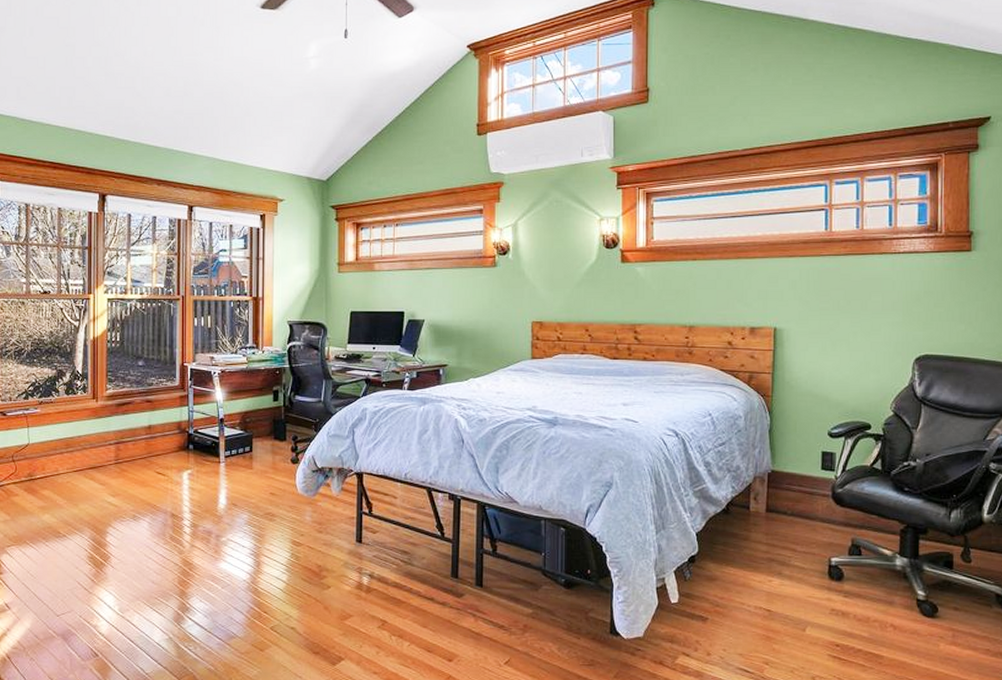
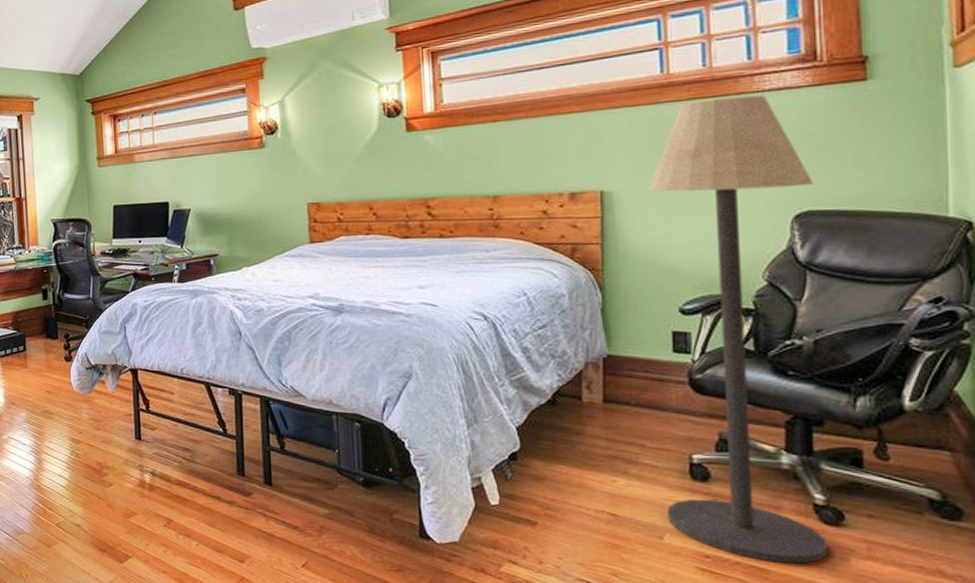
floor lamp: none [809,256,931,650] -> present [647,95,828,564]

